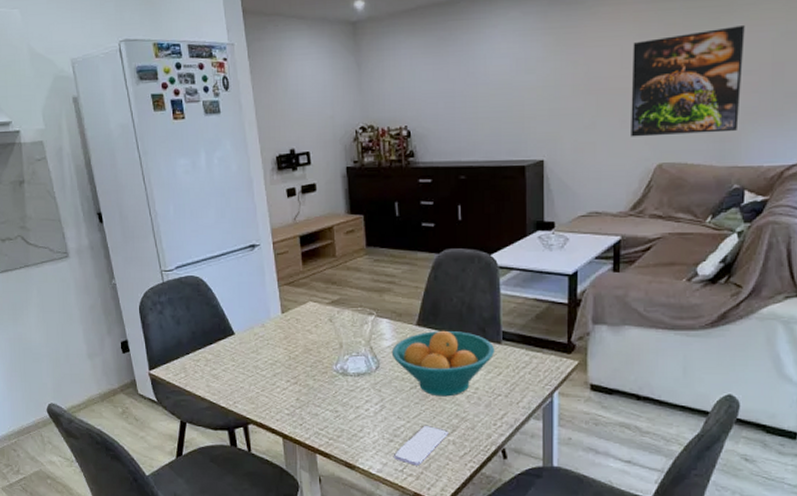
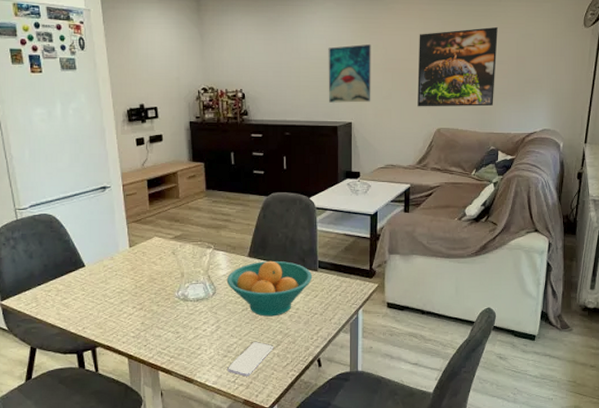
wall art: none [513,61,569,137] -> present [328,44,371,103]

